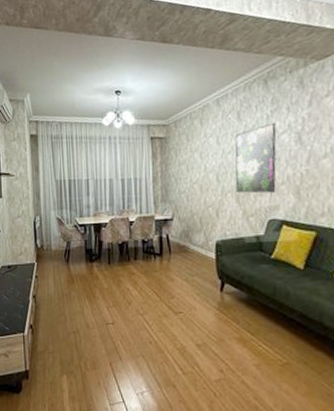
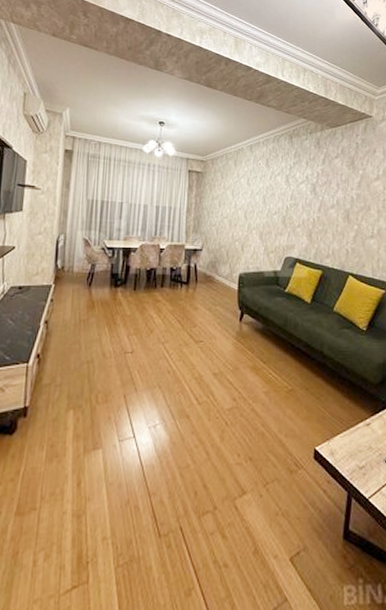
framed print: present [235,122,277,194] -> none [260,173,297,233]

